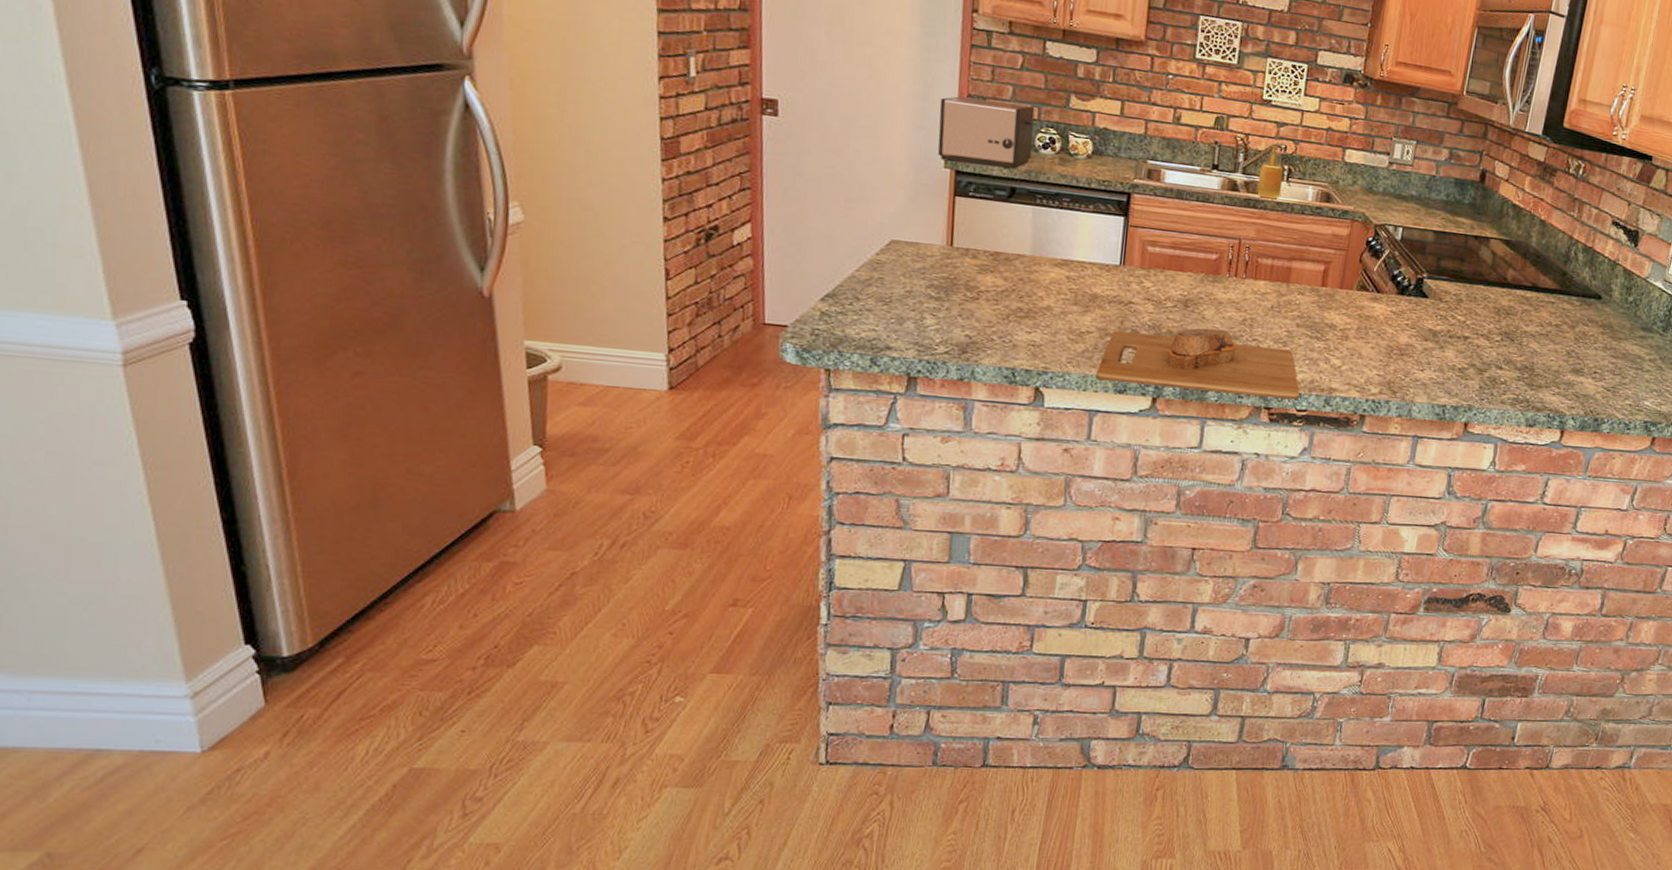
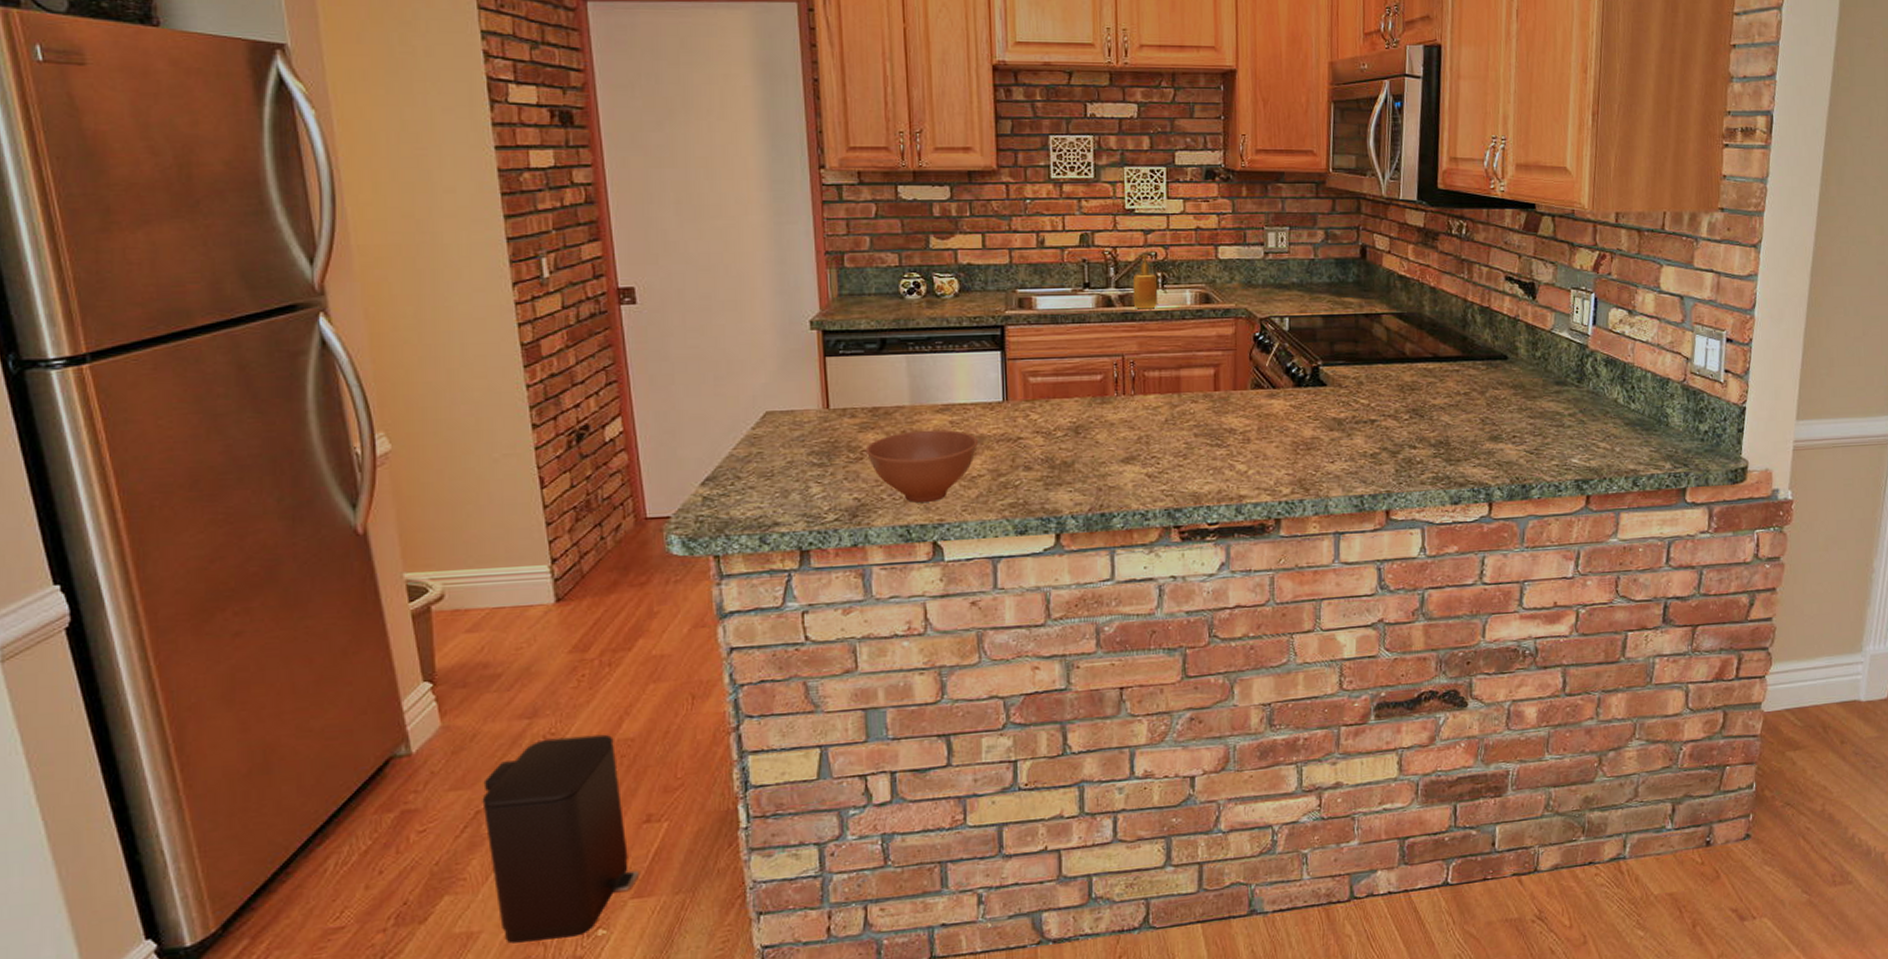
pedal bin: none [578,515,721,700] -> present [482,734,640,943]
toaster: present [938,96,1035,170] -> none [798,252,898,323]
bowl: none [982,280,1092,350] -> present [865,429,979,503]
cutting board: present [1095,328,1300,401] -> none [993,452,1208,524]

